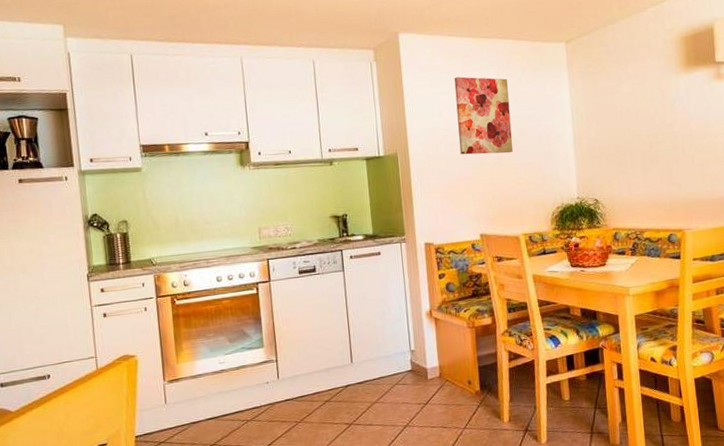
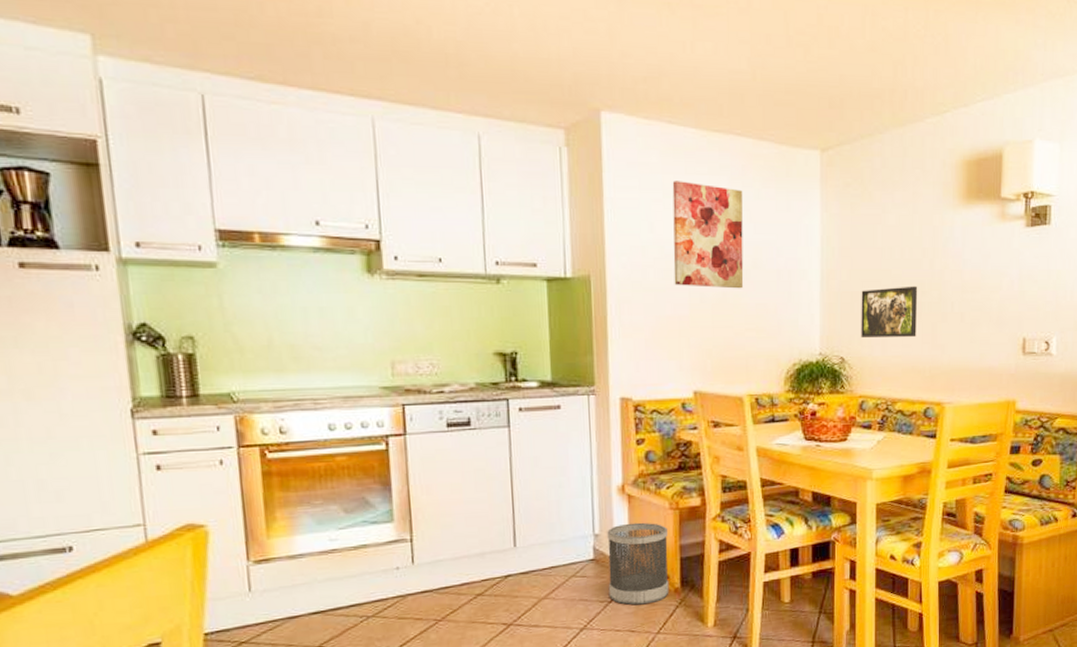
wastebasket: none [420,339,472,406] -> present [607,522,669,606]
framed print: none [607,138,656,182] -> present [861,286,918,337]

